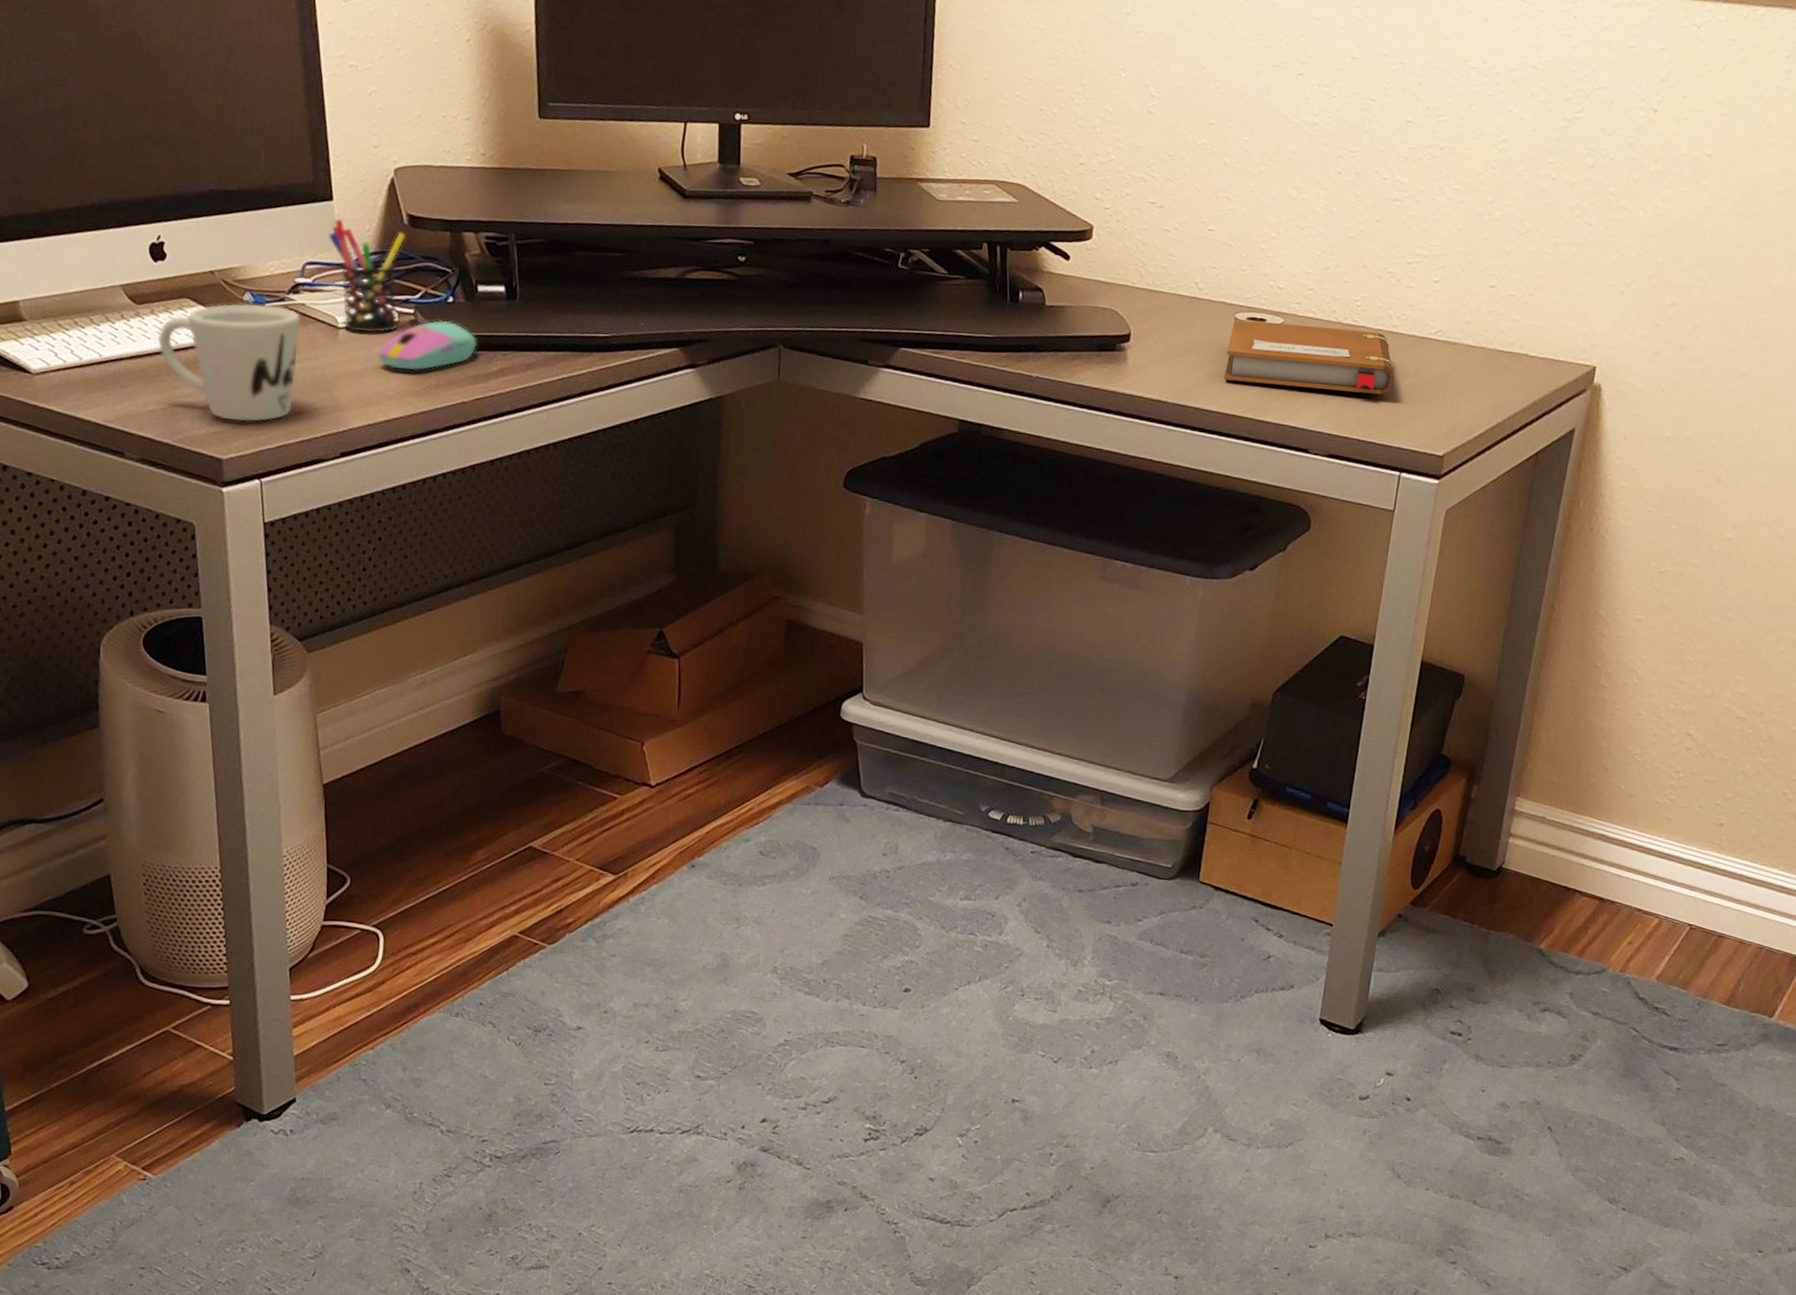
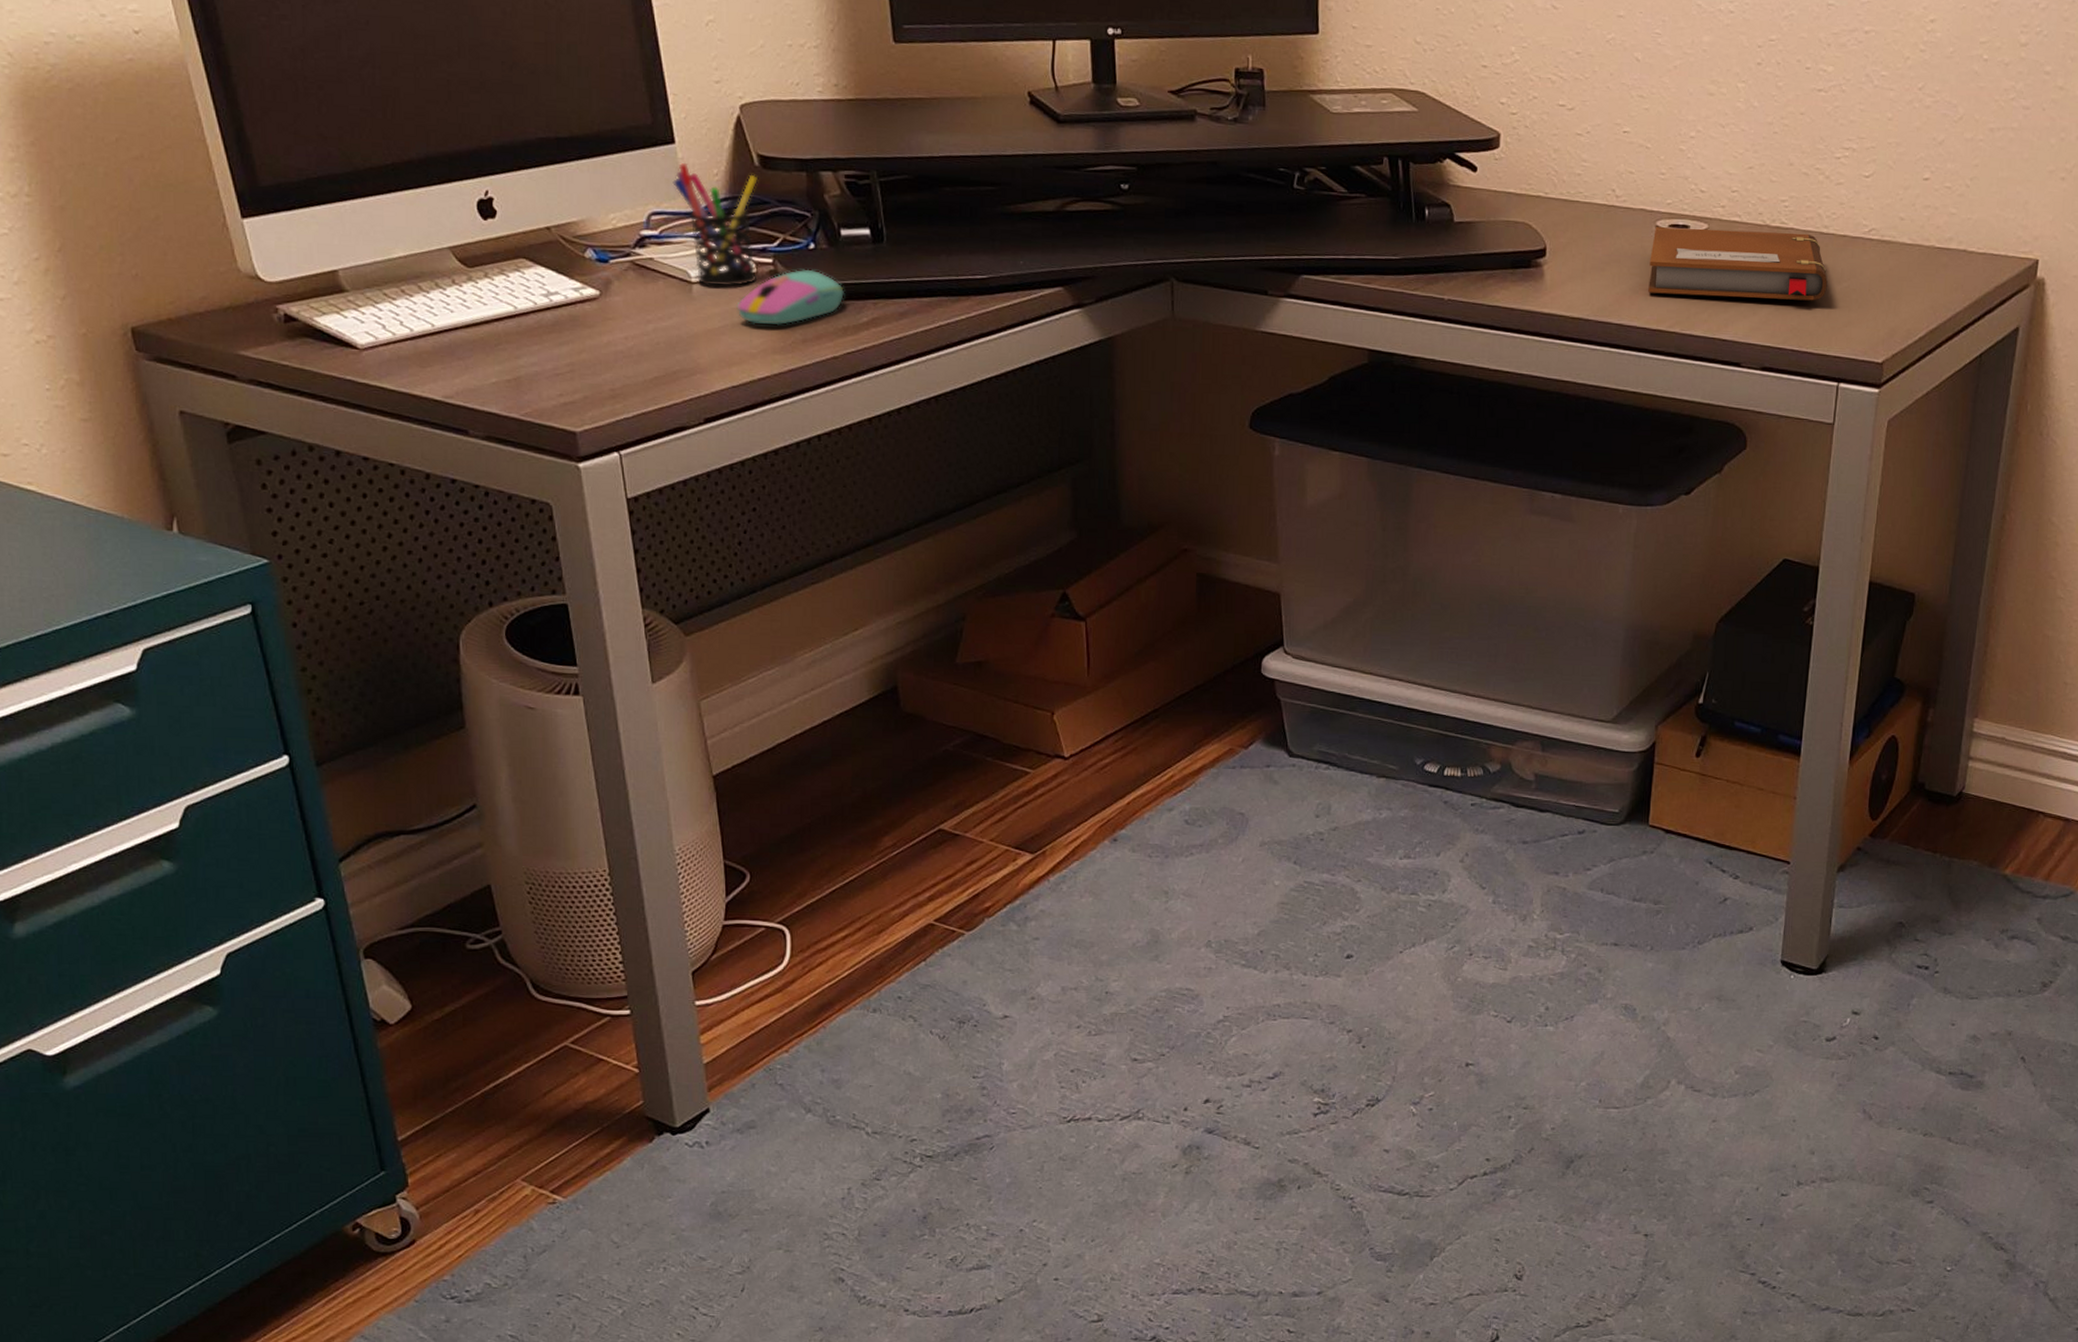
mug: present [157,303,301,422] -> none [494,261,650,390]

